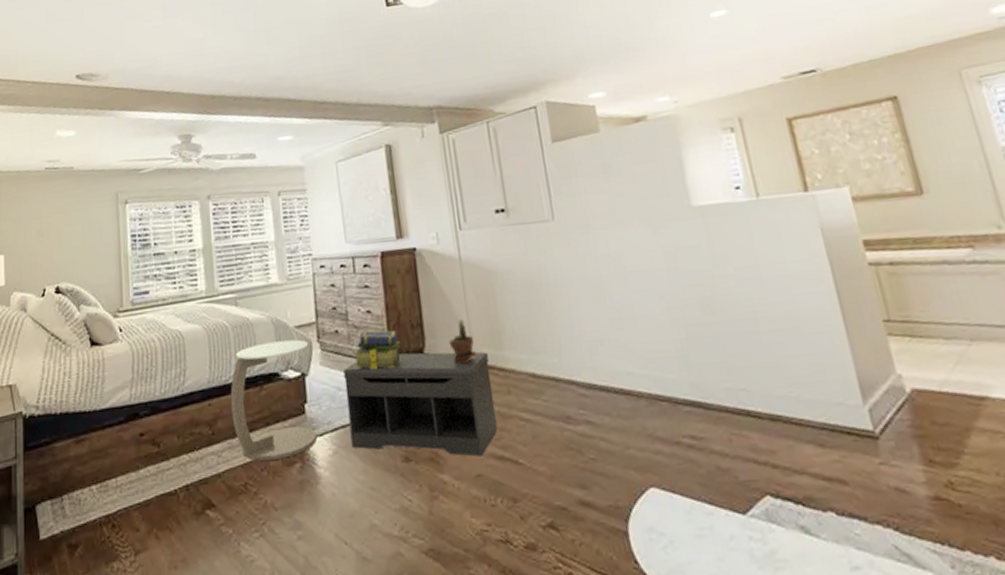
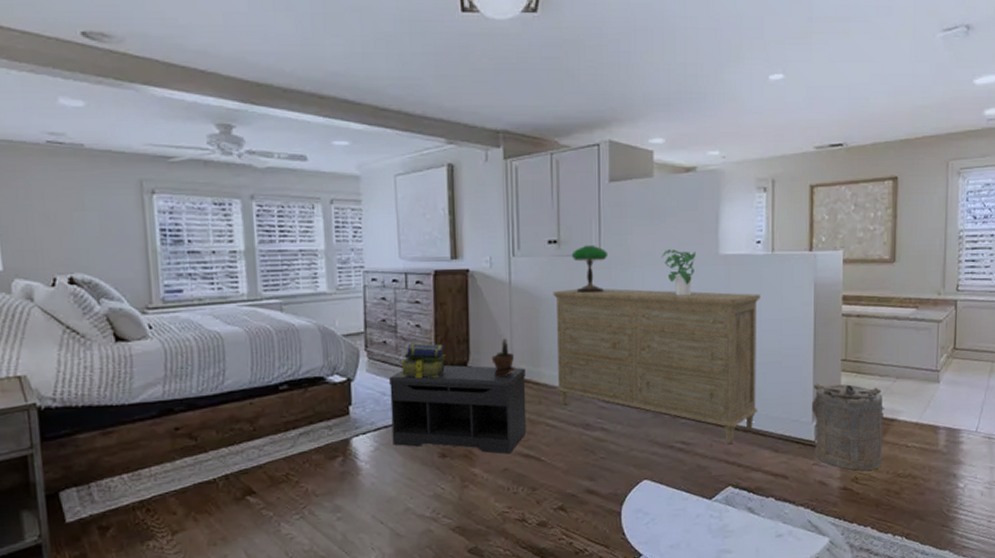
side table: present [230,339,317,461] -> none [273,347,359,455]
dresser: none [507,247,785,437] -> present [552,288,761,444]
table lamp: none [522,209,564,264] -> present [571,244,609,294]
potted plant: none [623,205,667,258] -> present [661,249,696,296]
laundry hamper: none [853,351,985,472] -> present [812,383,885,471]

